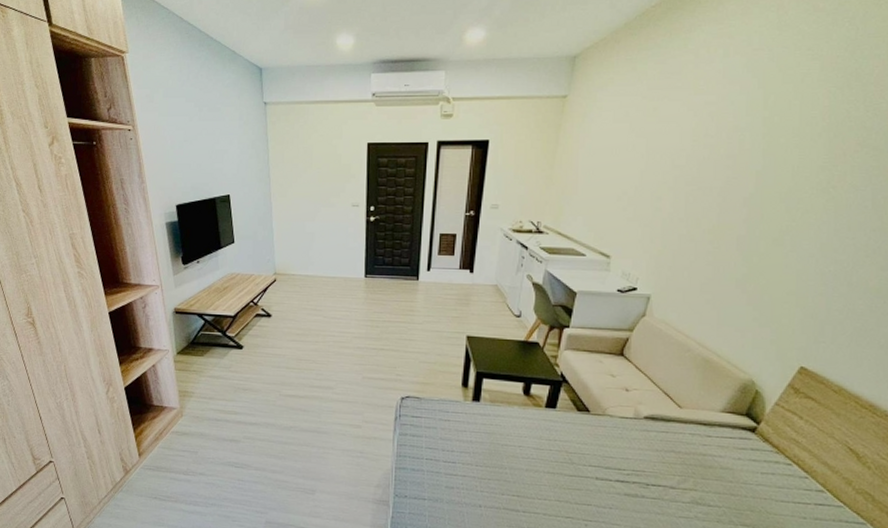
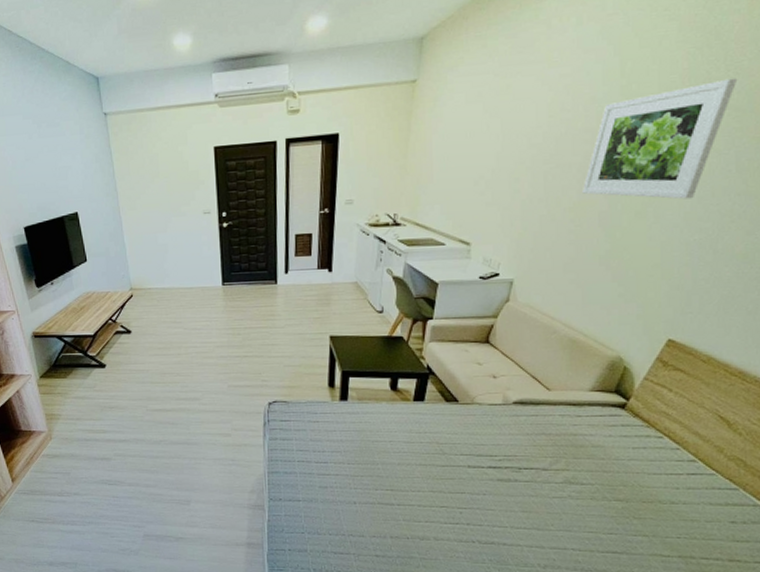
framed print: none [721,119,876,231] -> present [581,78,738,200]

